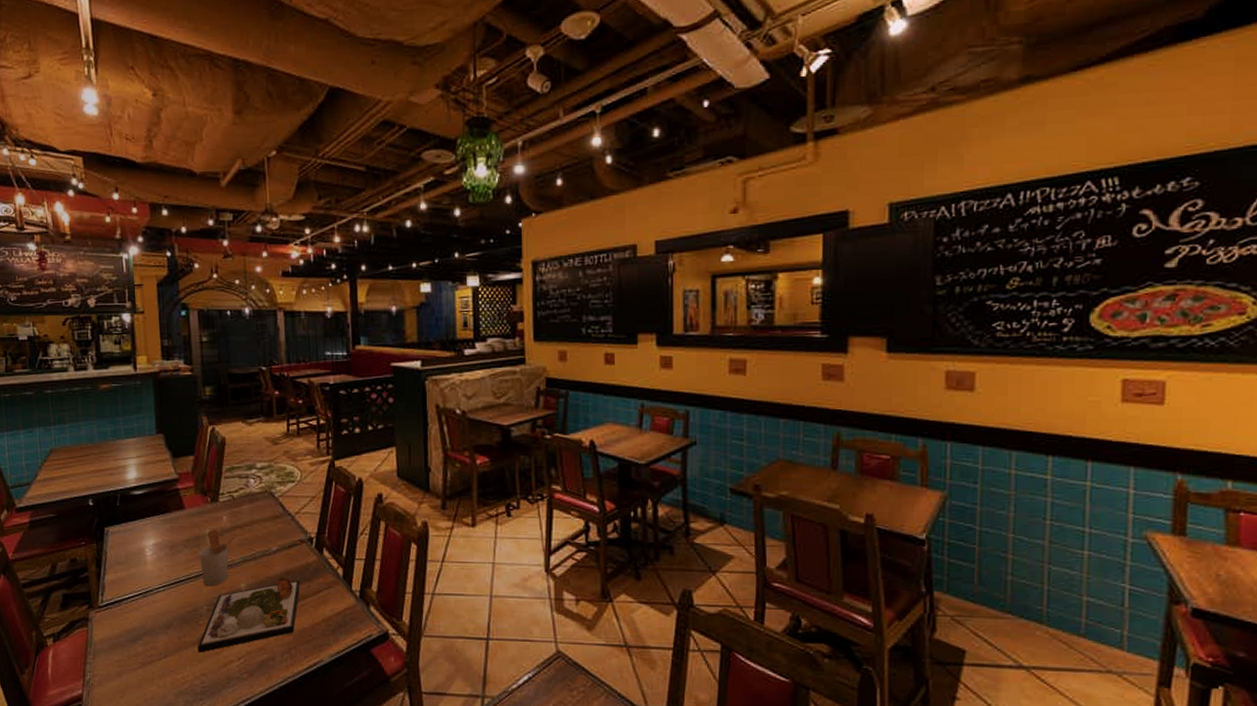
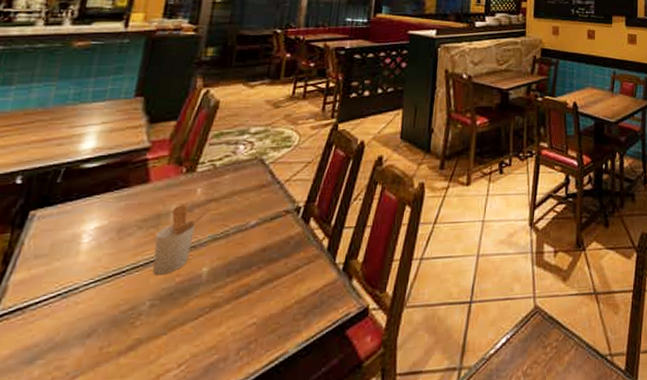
dinner plate: present [197,577,300,653] -> none [123,255,277,365]

